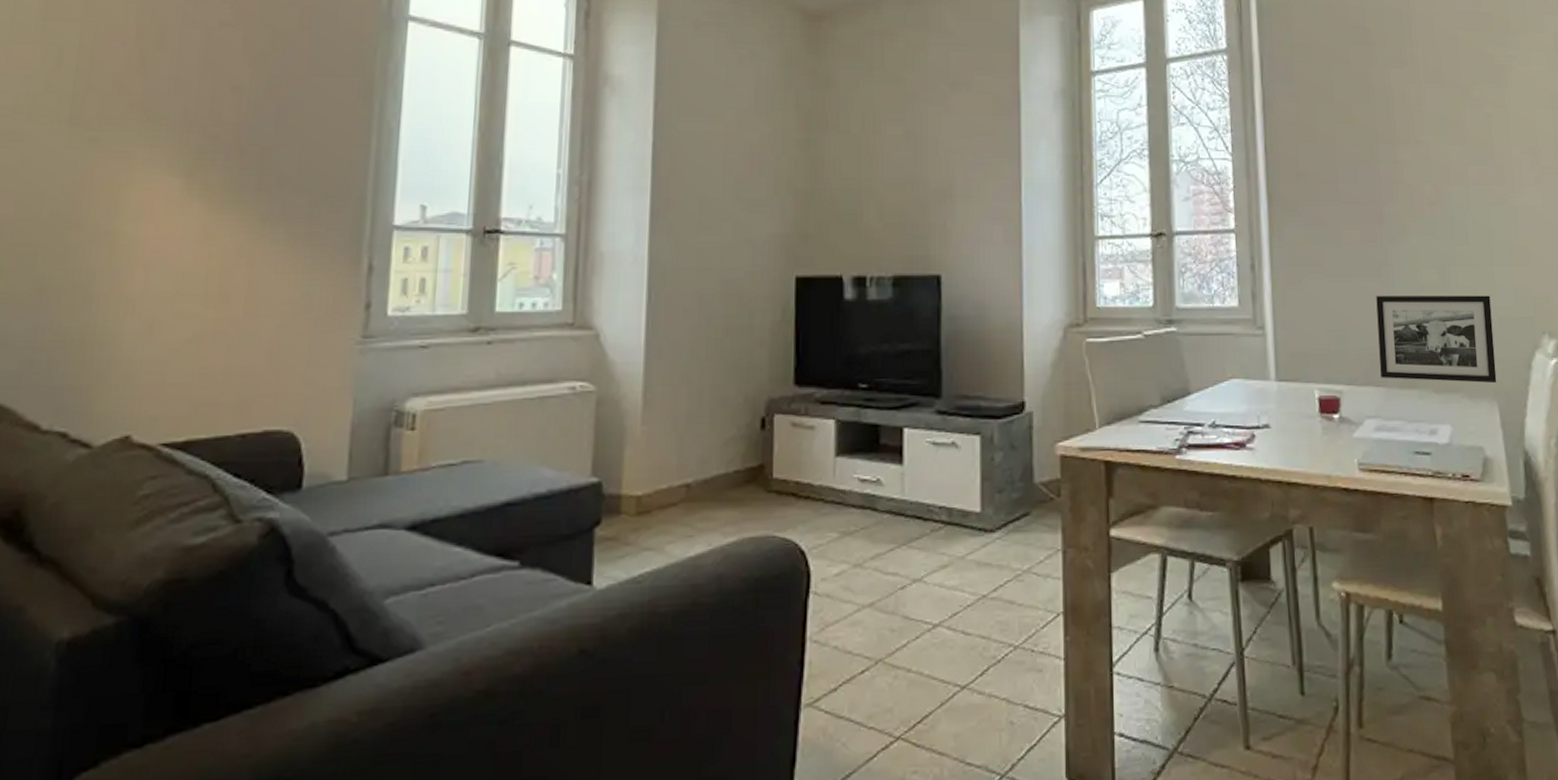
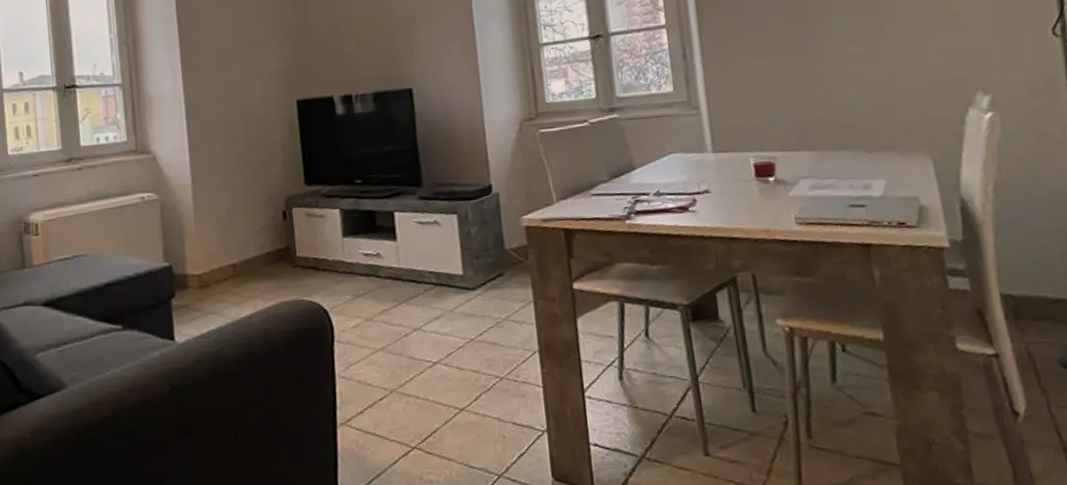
picture frame: present [1376,295,1497,384] -> none [804,60,930,143]

